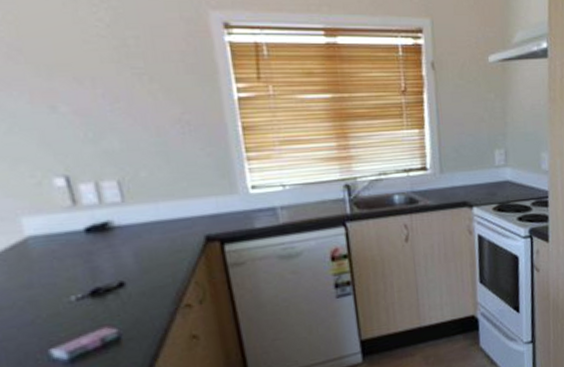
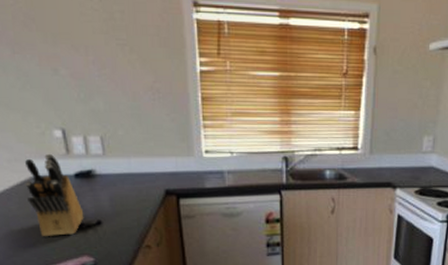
knife block: none [14,206,101,311] -> present [24,153,84,237]

